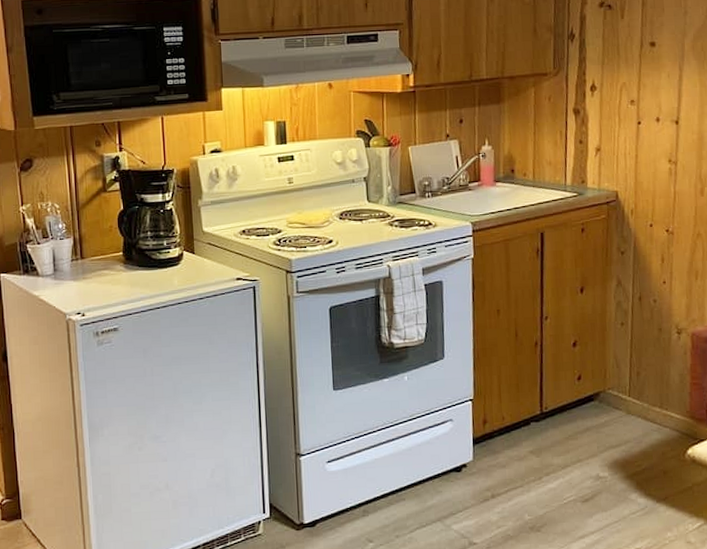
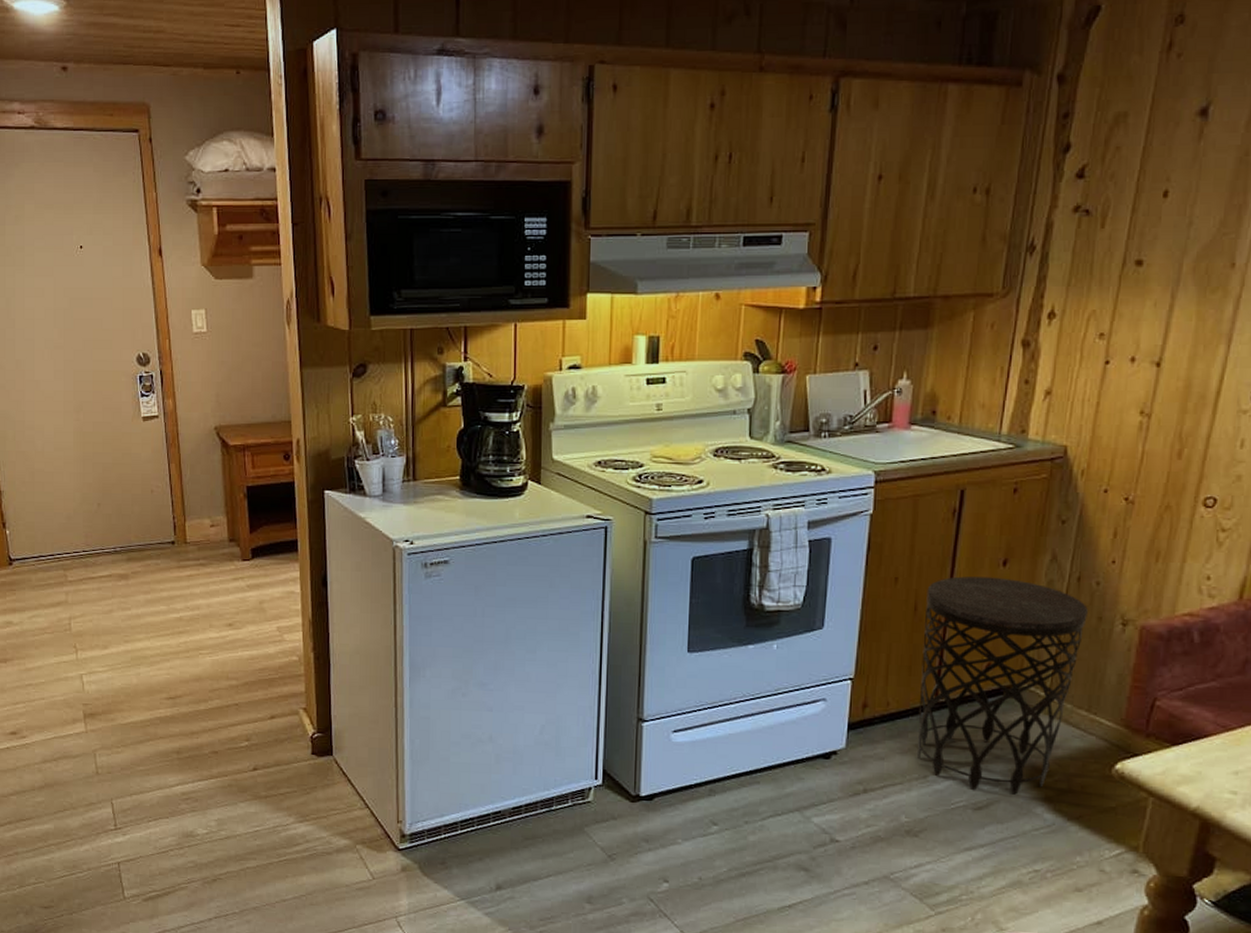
side table: none [523,303,650,485] -> present [916,576,1088,795]

